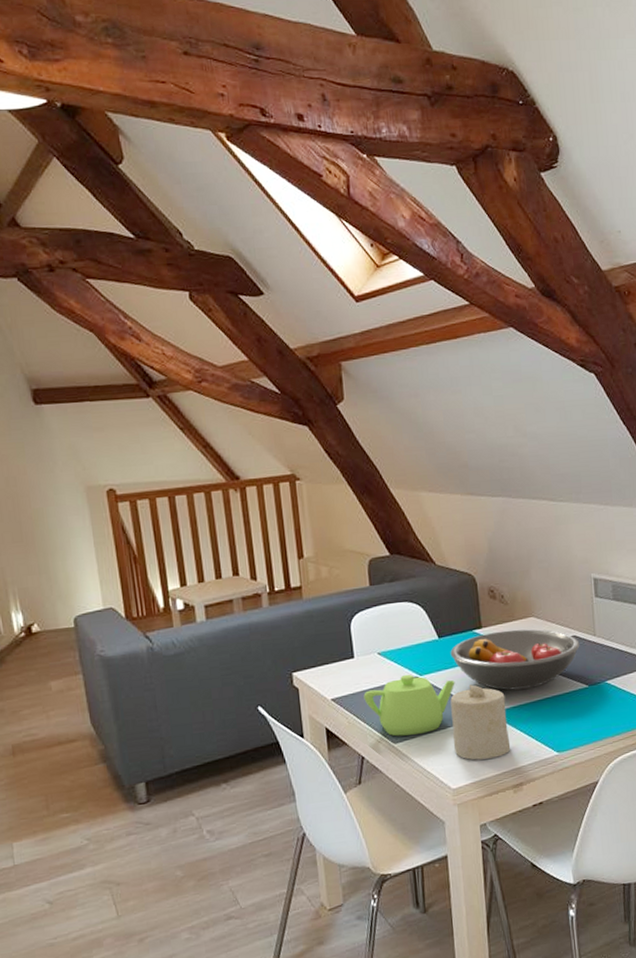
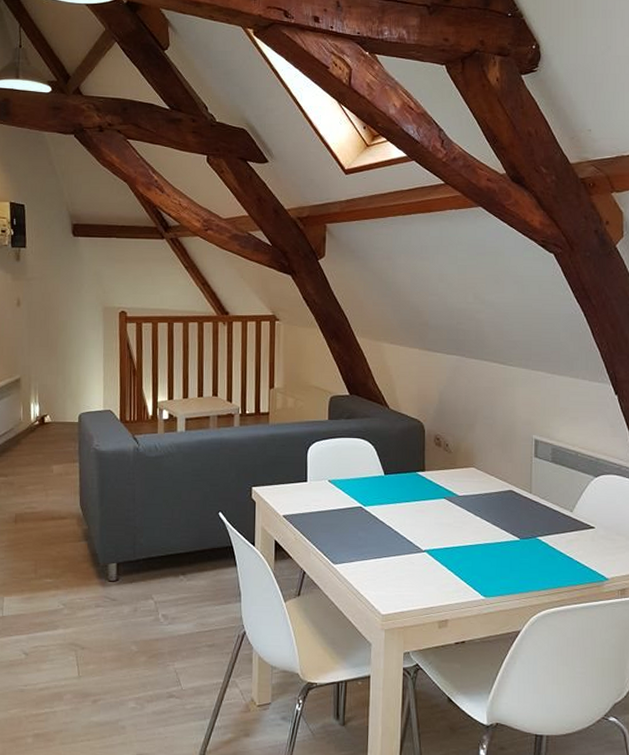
teapot: present [363,674,455,737] -> none [311,503,395,559]
fruit bowl: present [450,629,580,691] -> none [393,476,516,533]
candle: present [450,685,511,760] -> none [388,521,440,592]

